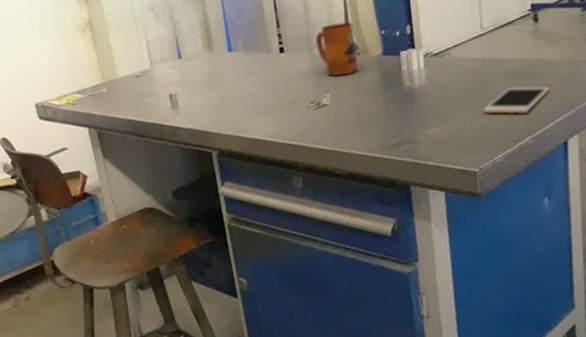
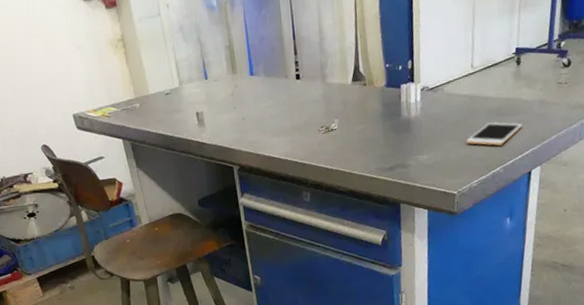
mug: present [315,22,358,76] -> none [328,54,364,104]

